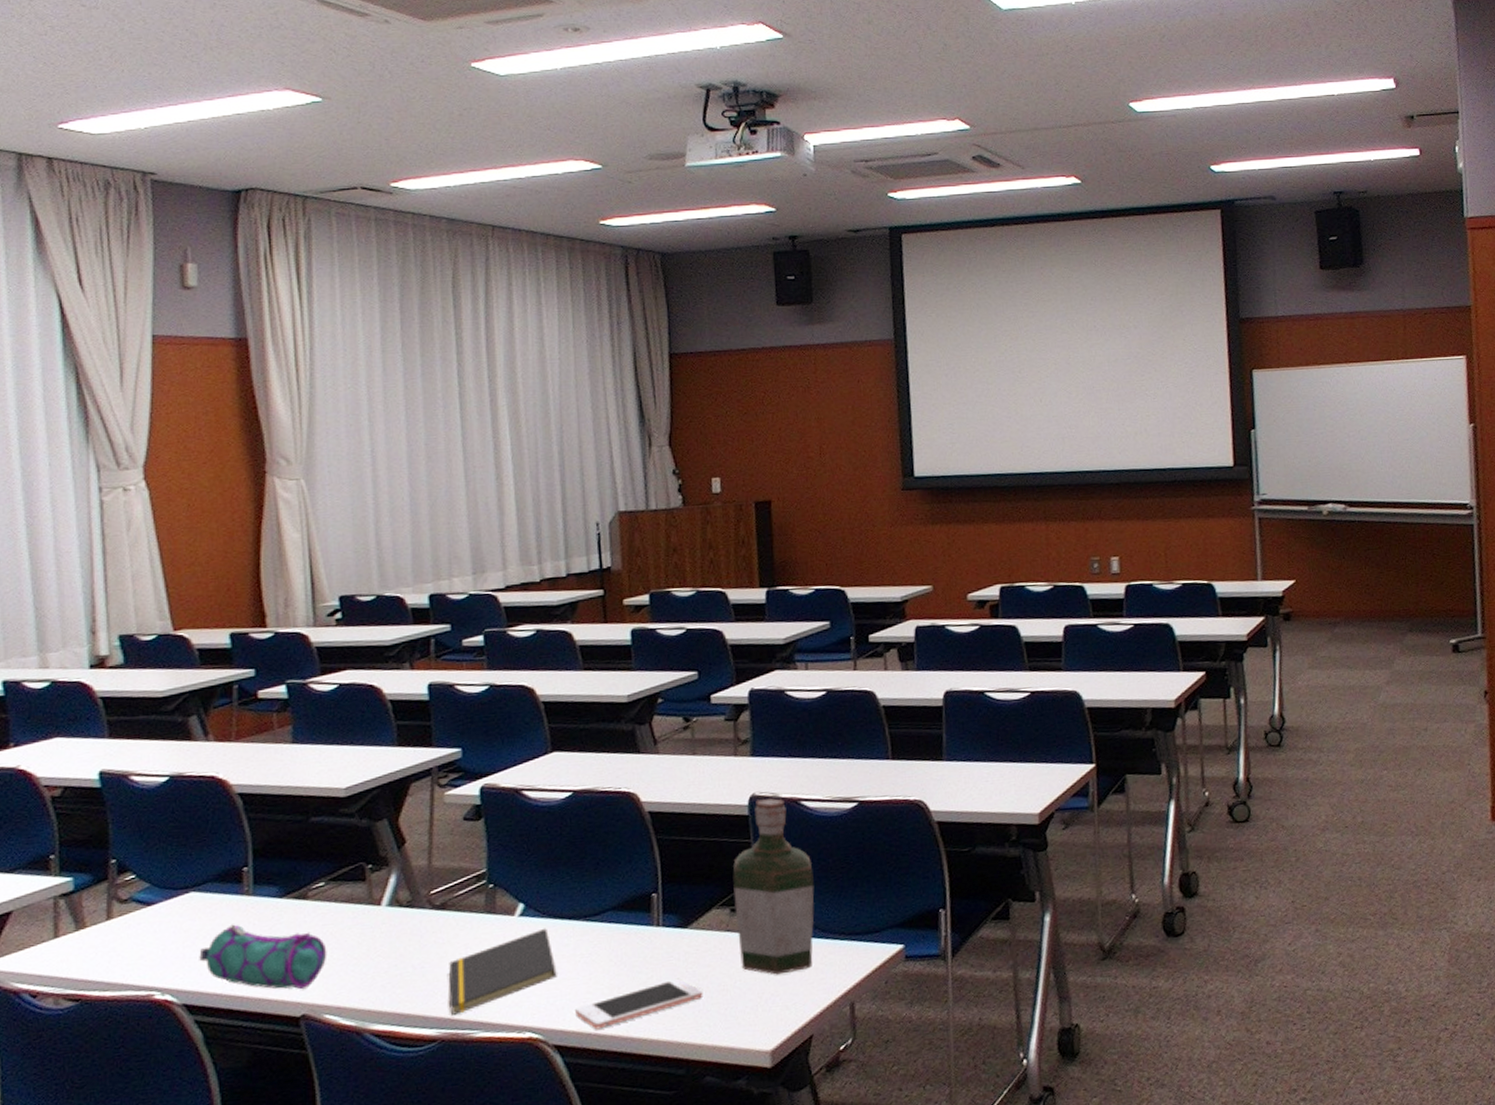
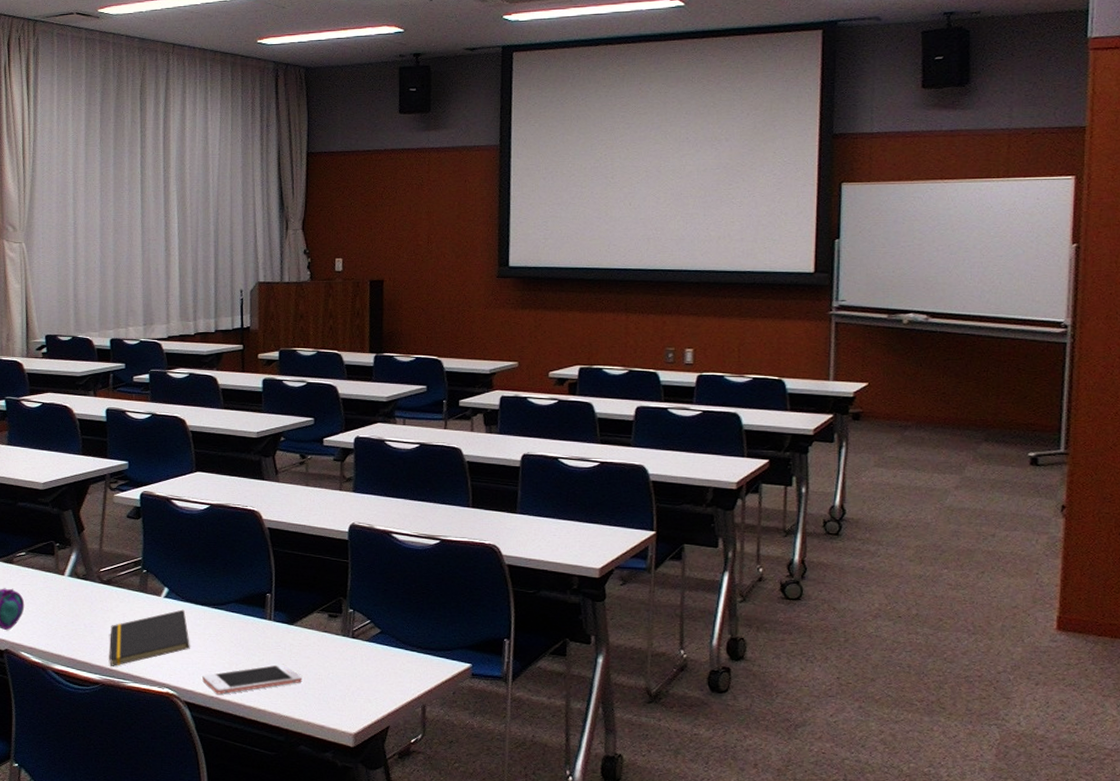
bottle: present [733,798,815,975] -> none [332,528,398,673]

